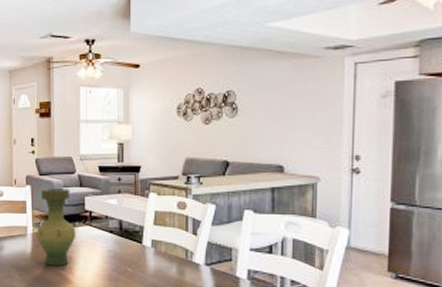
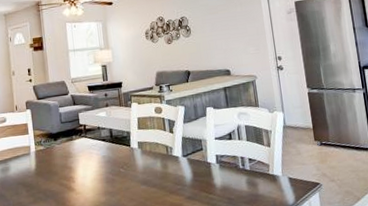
vase: present [36,188,76,266] -> none [38,108,74,178]

